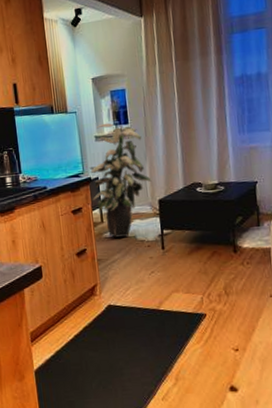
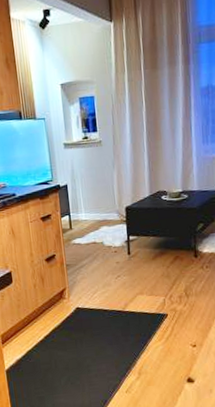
indoor plant: present [89,122,152,238] -> none [58,130,119,244]

